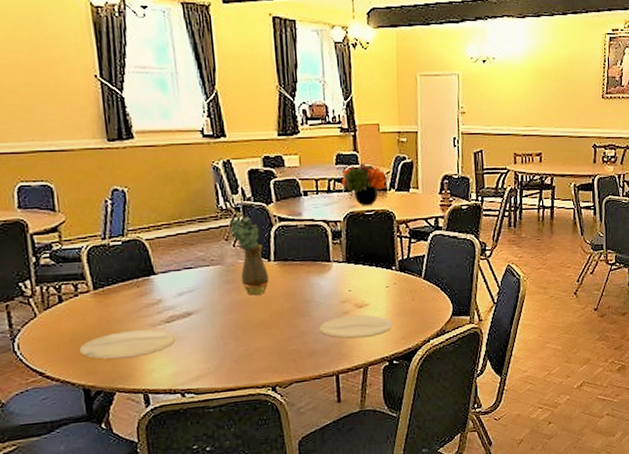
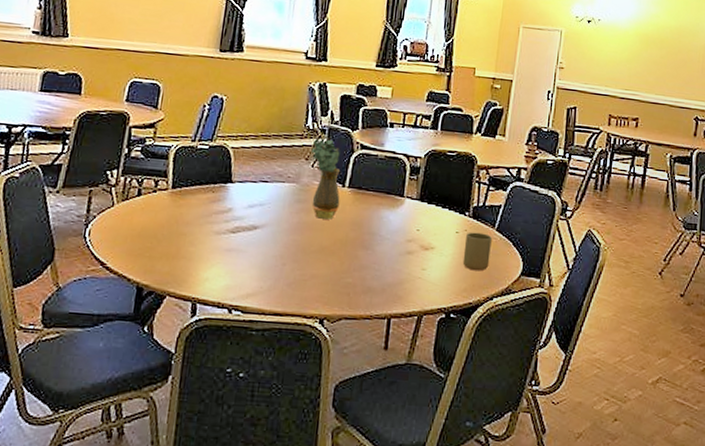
plate: present [80,329,176,360] -> none [144,234,237,263]
plate: present [319,315,394,339] -> none [380,256,457,284]
flower arrangement: present [342,163,387,205] -> none [429,103,474,146]
cup: none [396,283,422,319] -> present [462,232,492,271]

